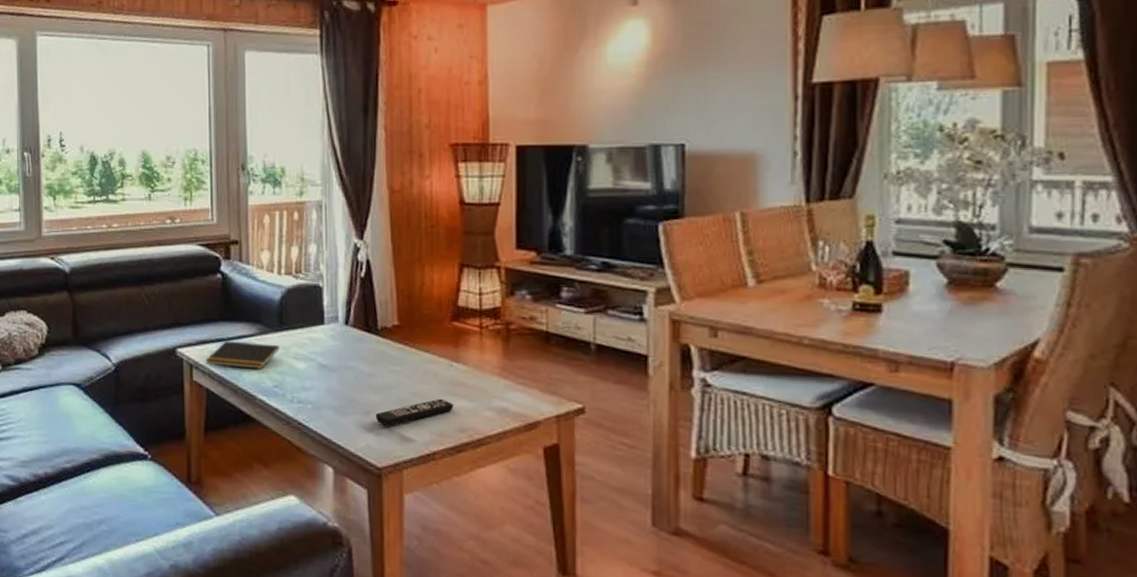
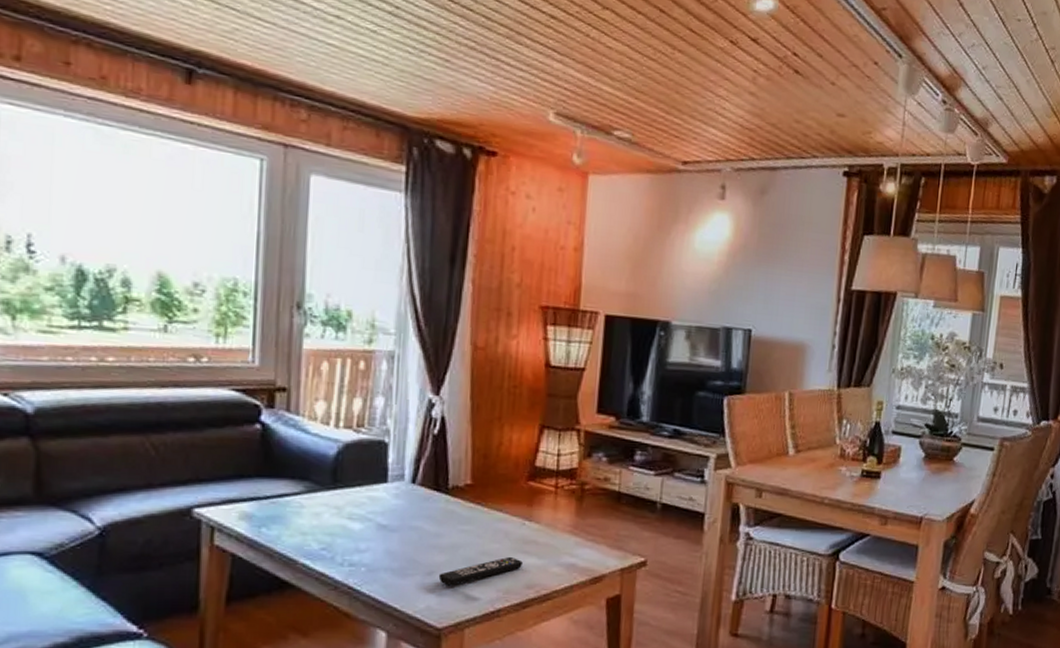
notepad: present [206,340,280,369] -> none [233,499,332,531]

